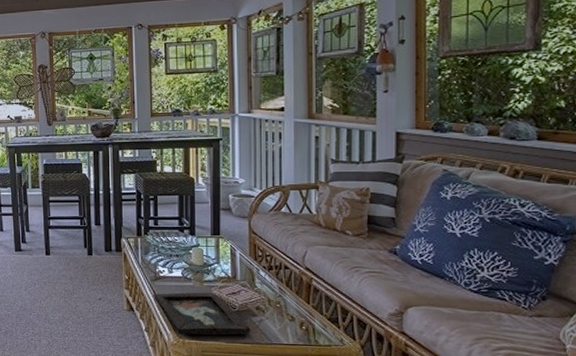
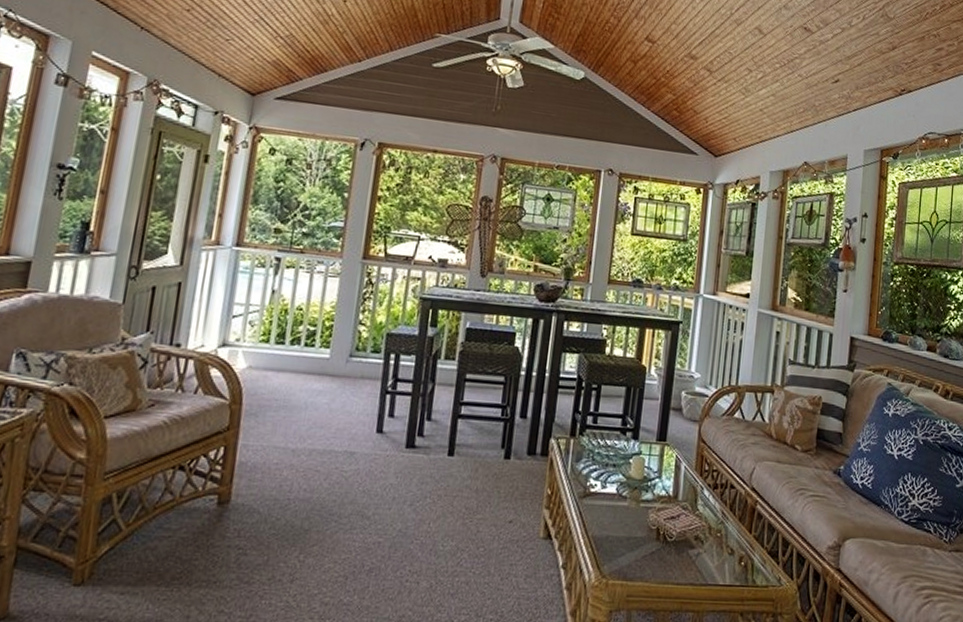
decorative tray: present [153,292,251,335] -> none [578,515,686,574]

